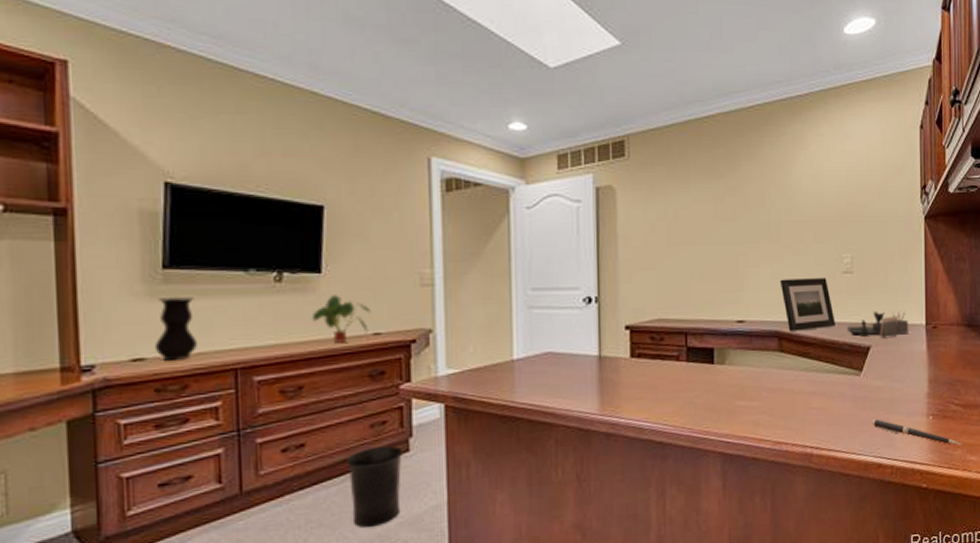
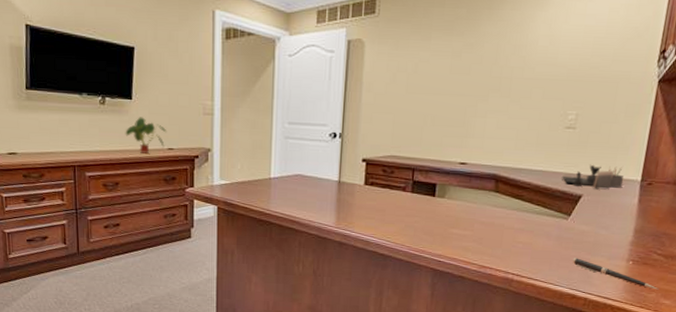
vase: present [154,297,199,361] -> none [22,111,50,156]
waste bin: present [347,445,402,527] -> none [148,231,186,287]
picture frame: present [779,278,835,331] -> none [503,130,552,176]

